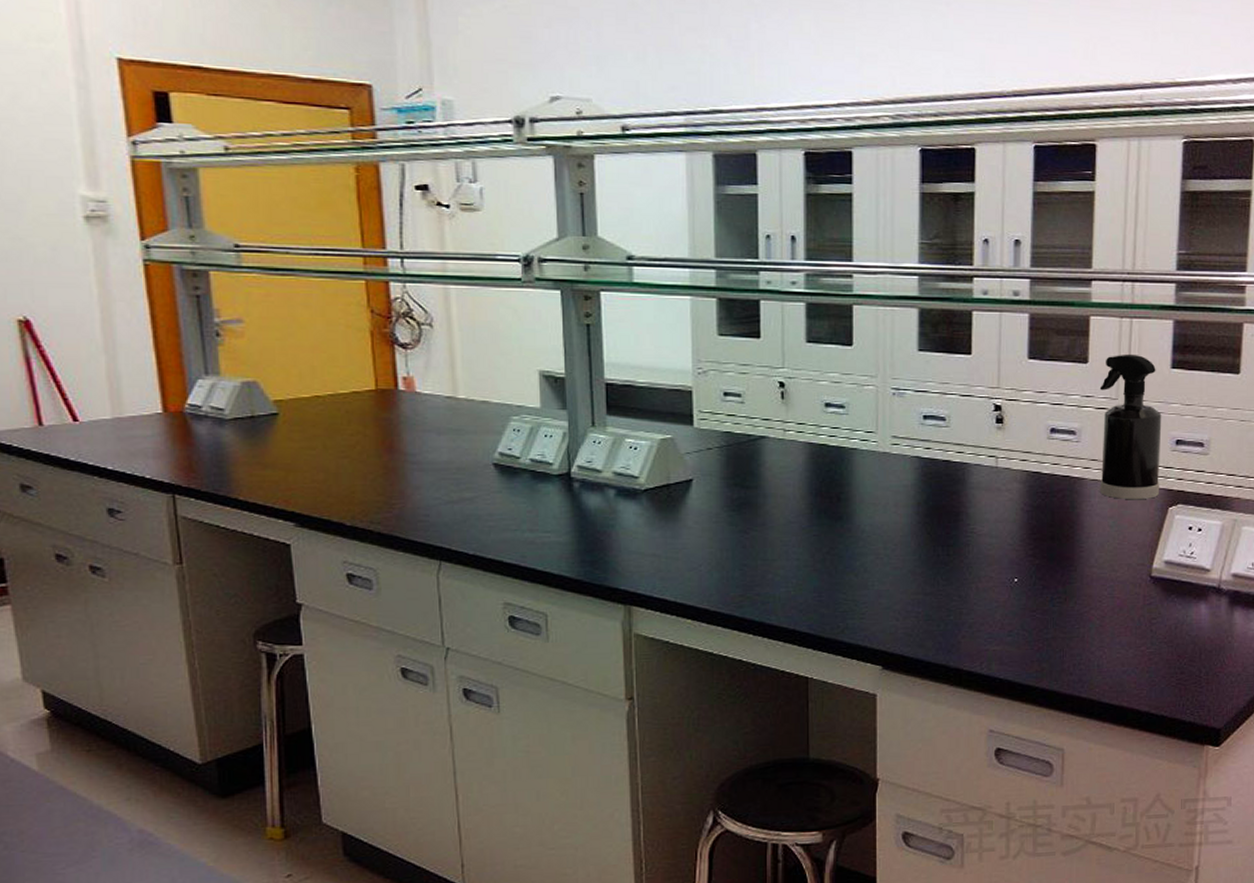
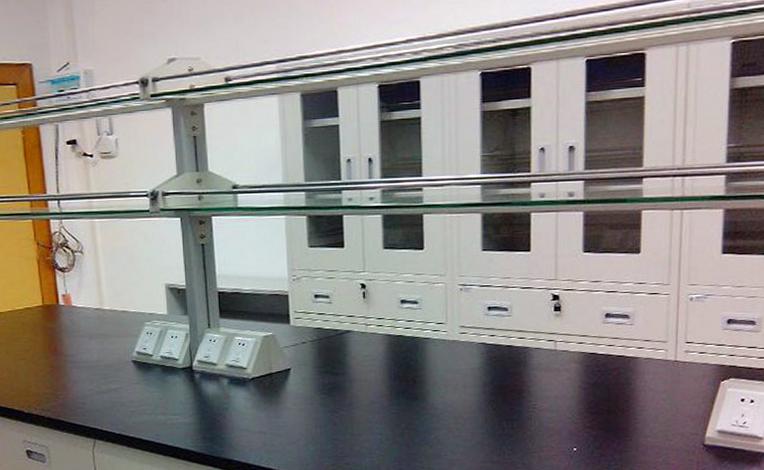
spray bottle: present [1099,354,1162,500] -> none [652,242,713,376]

